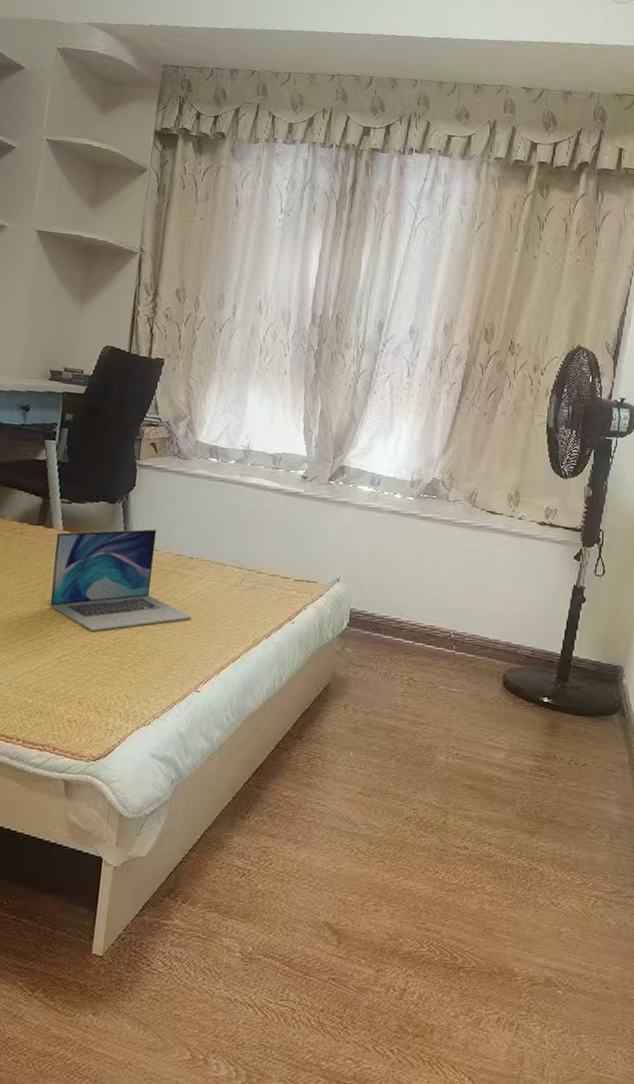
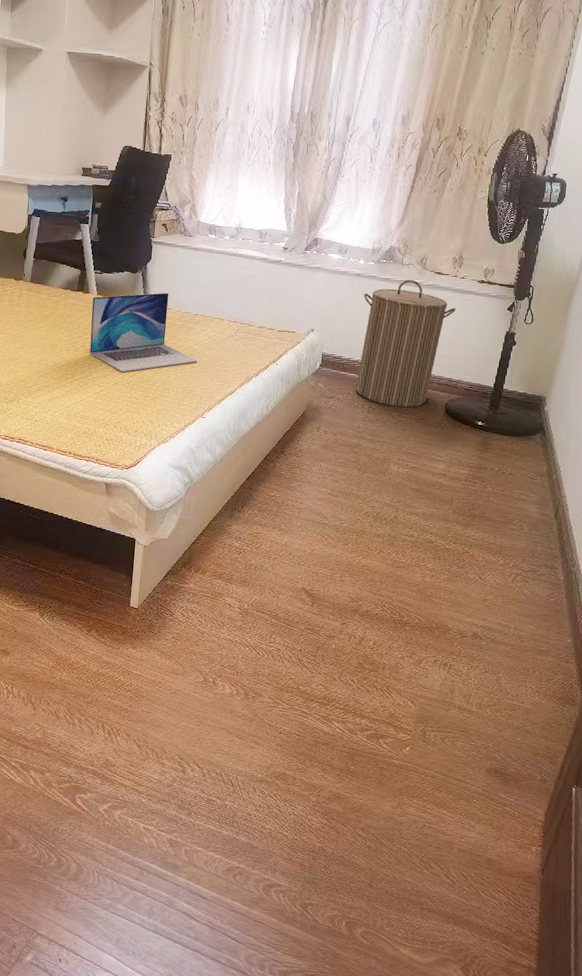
laundry hamper: none [392,519,513,680] -> present [356,280,456,408]

